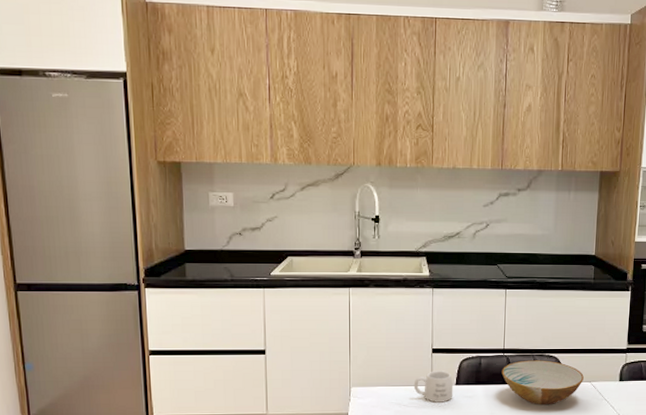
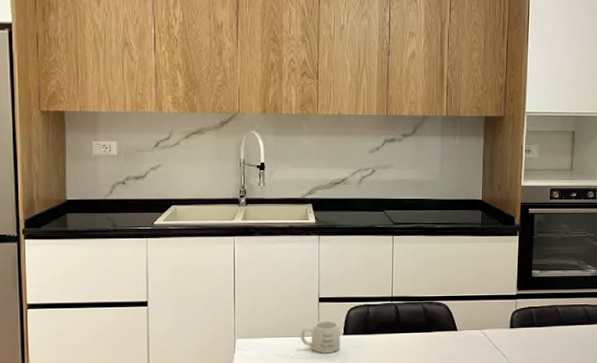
bowl: present [501,360,584,405] -> none [390,308,474,355]

